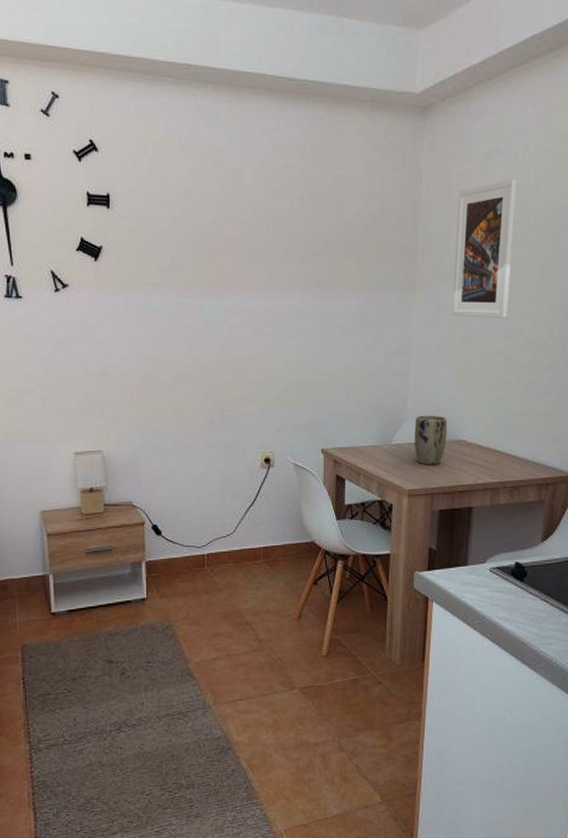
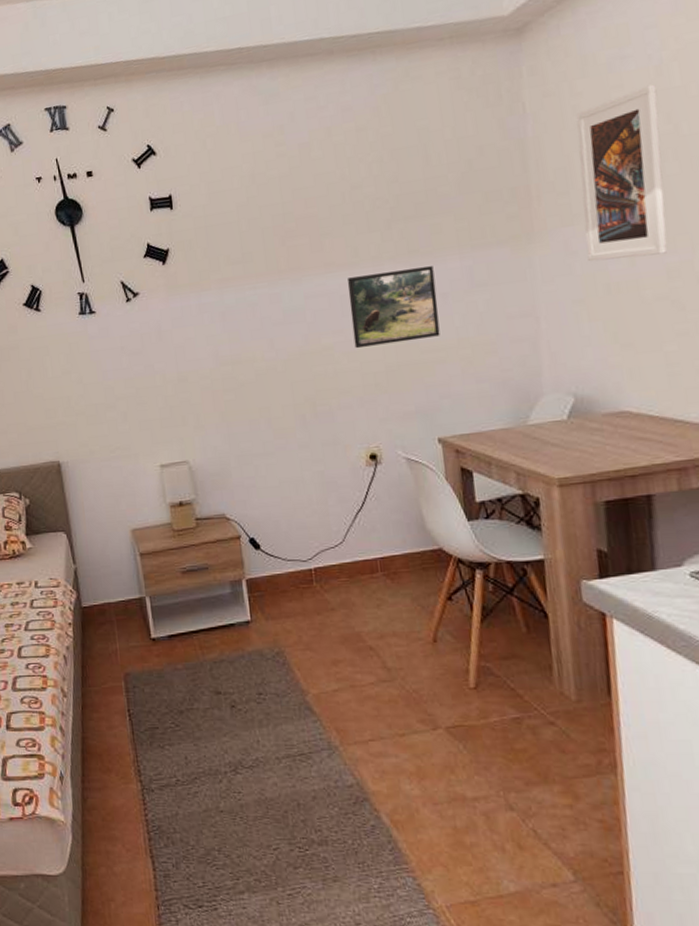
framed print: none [262,300,335,365] -> present [347,266,440,349]
plant pot: present [415,415,447,465] -> none [555,383,604,447]

